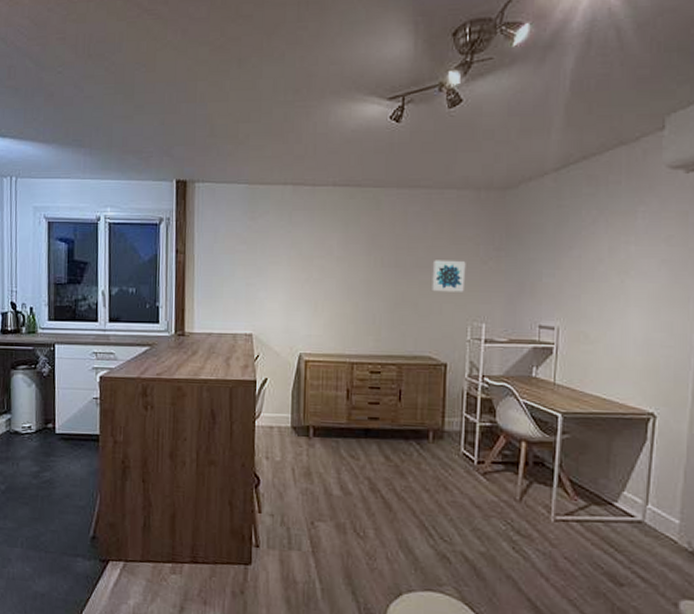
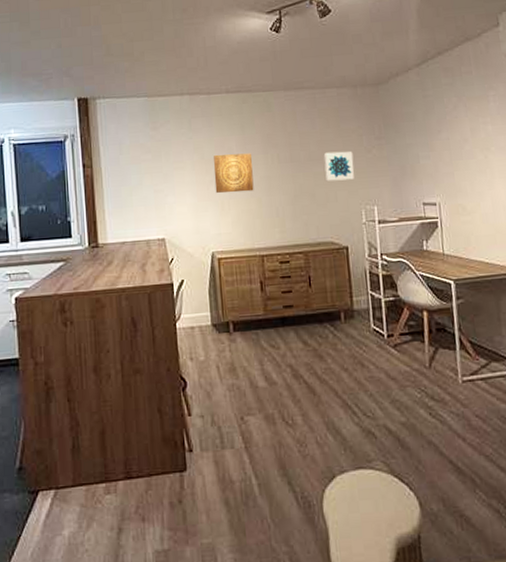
wall art: none [310,251,354,294] -> present [213,153,254,193]

